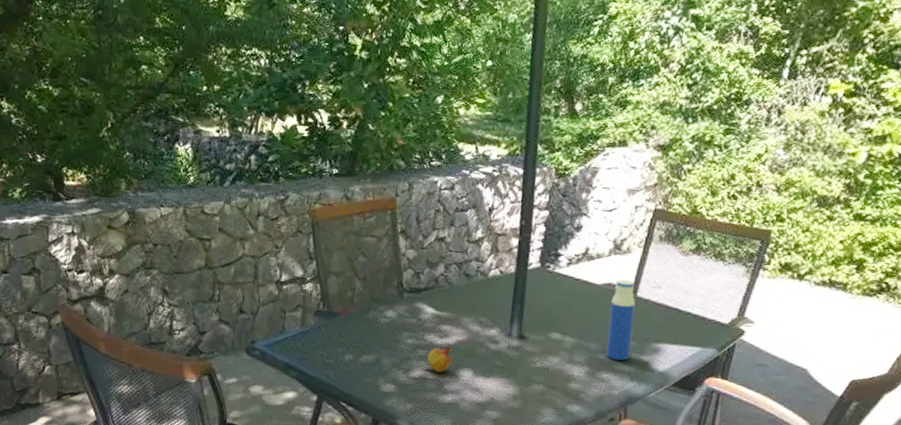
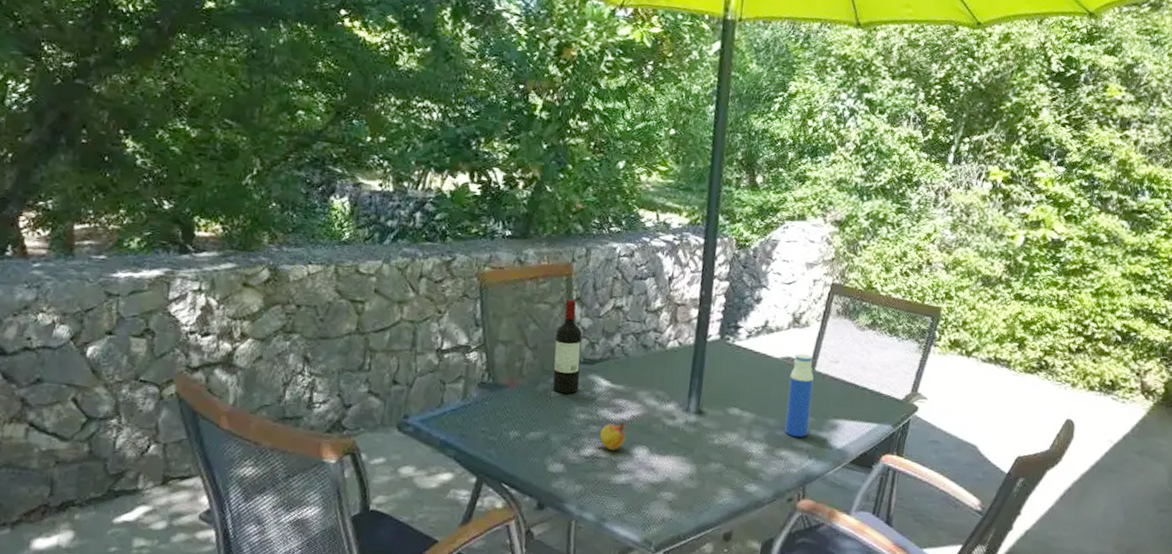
wine bottle: none [382,232,408,321] -> present [552,299,583,394]

